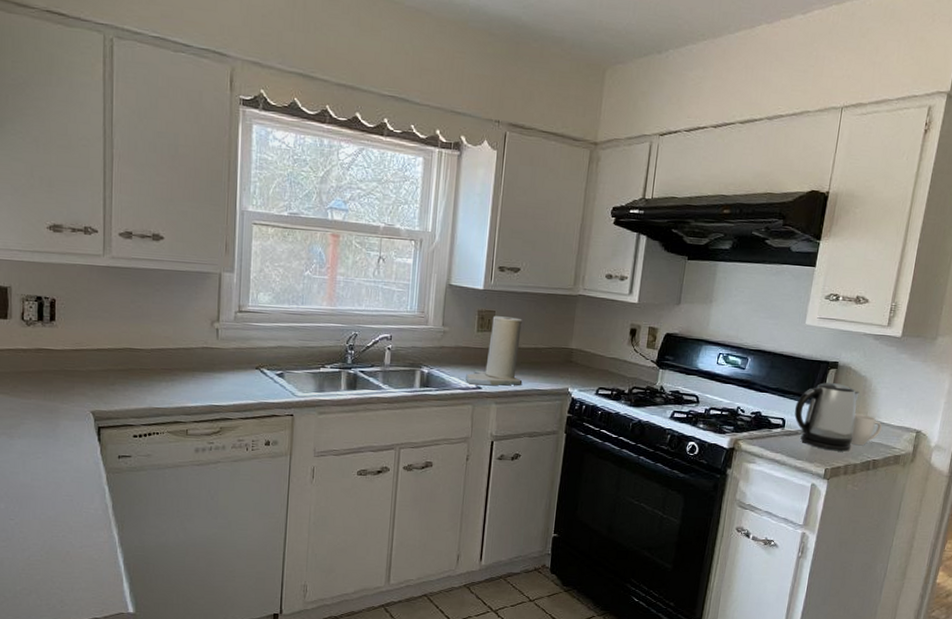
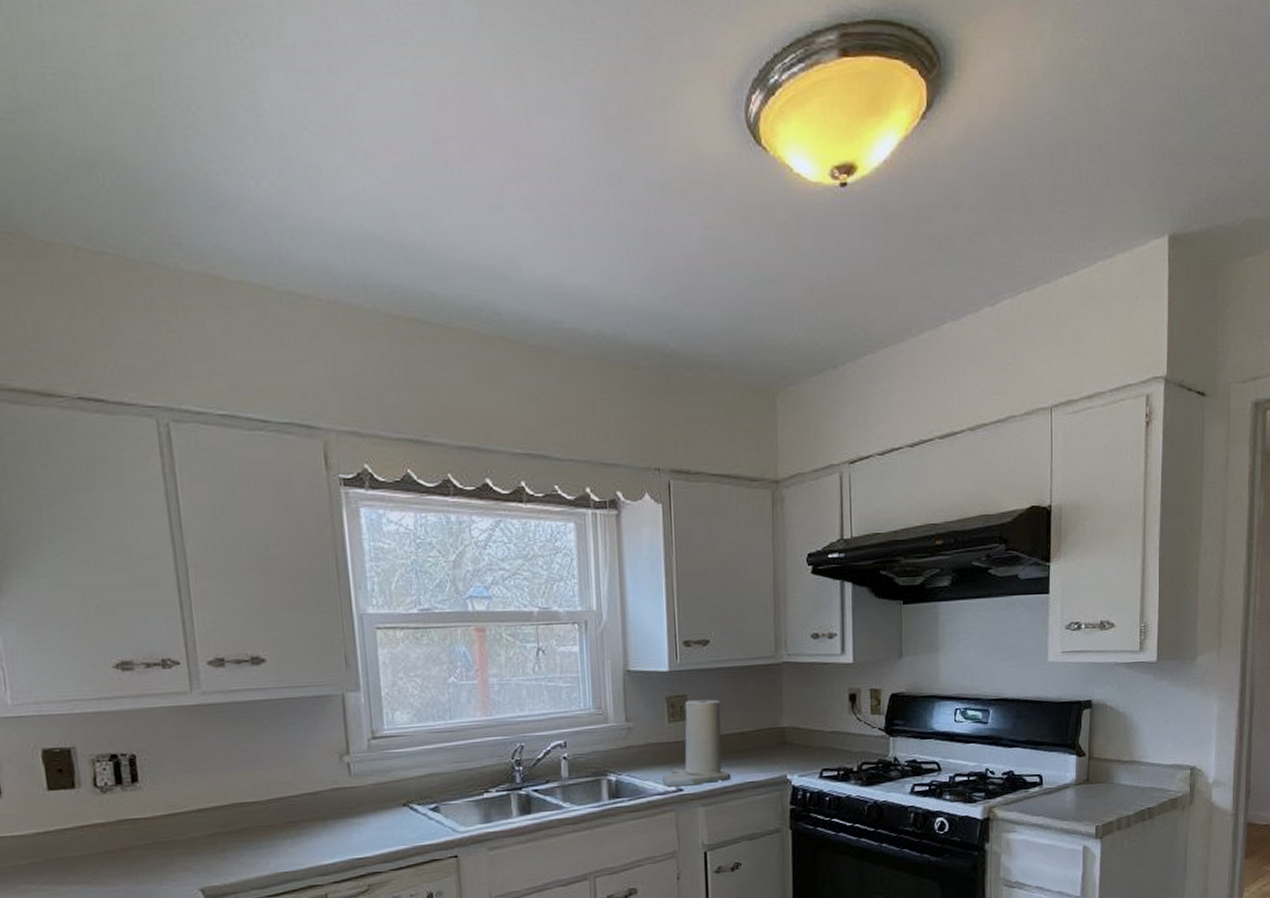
kettle: present [794,382,860,452] -> none [1050,725,1121,805]
mug: present [850,413,883,446] -> none [1119,756,1152,794]

